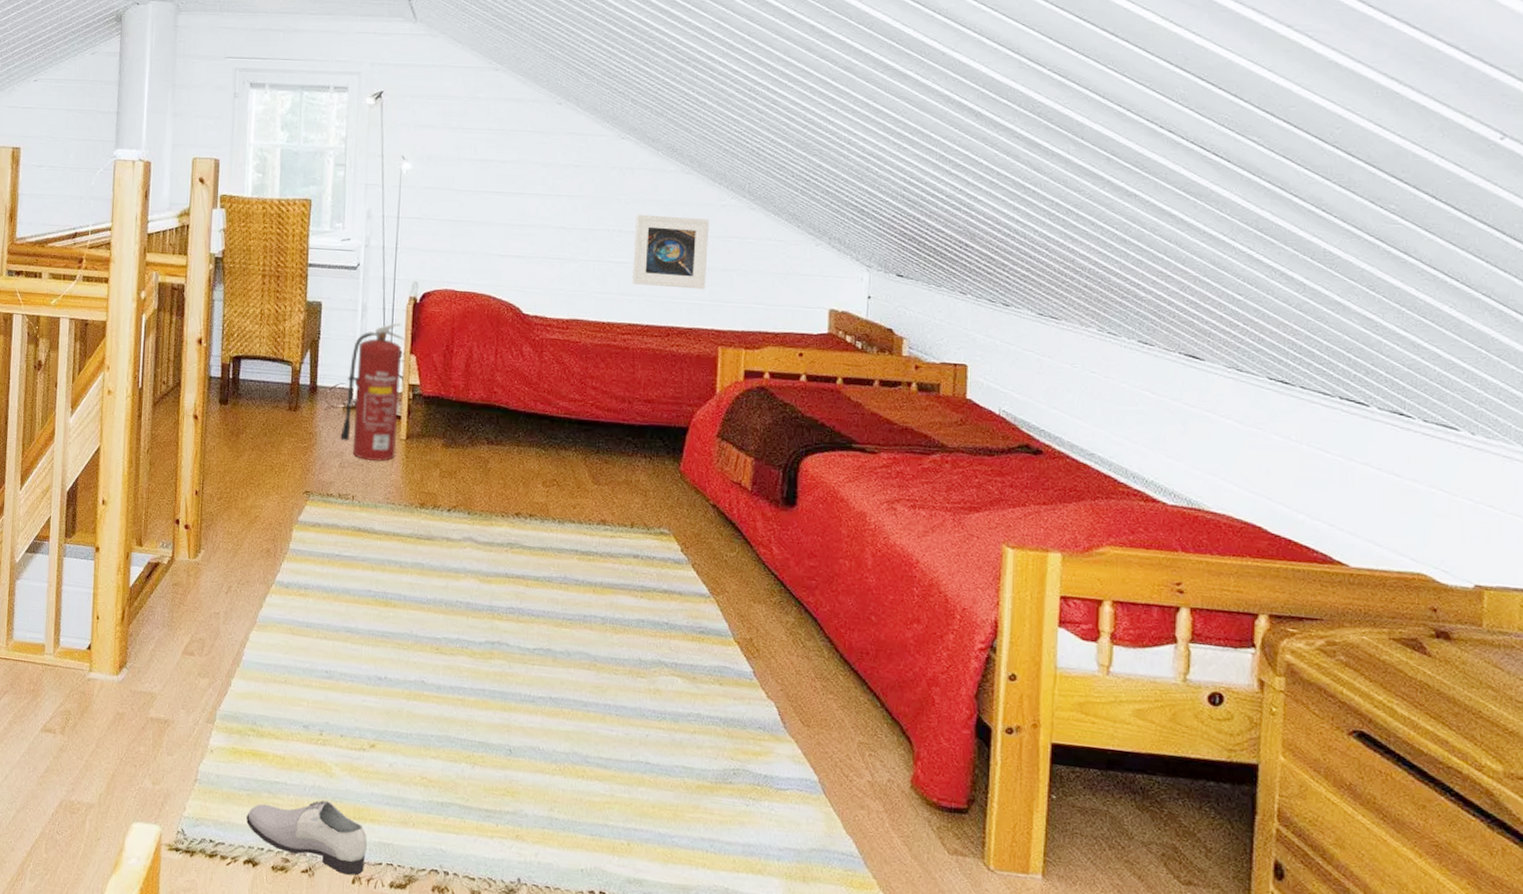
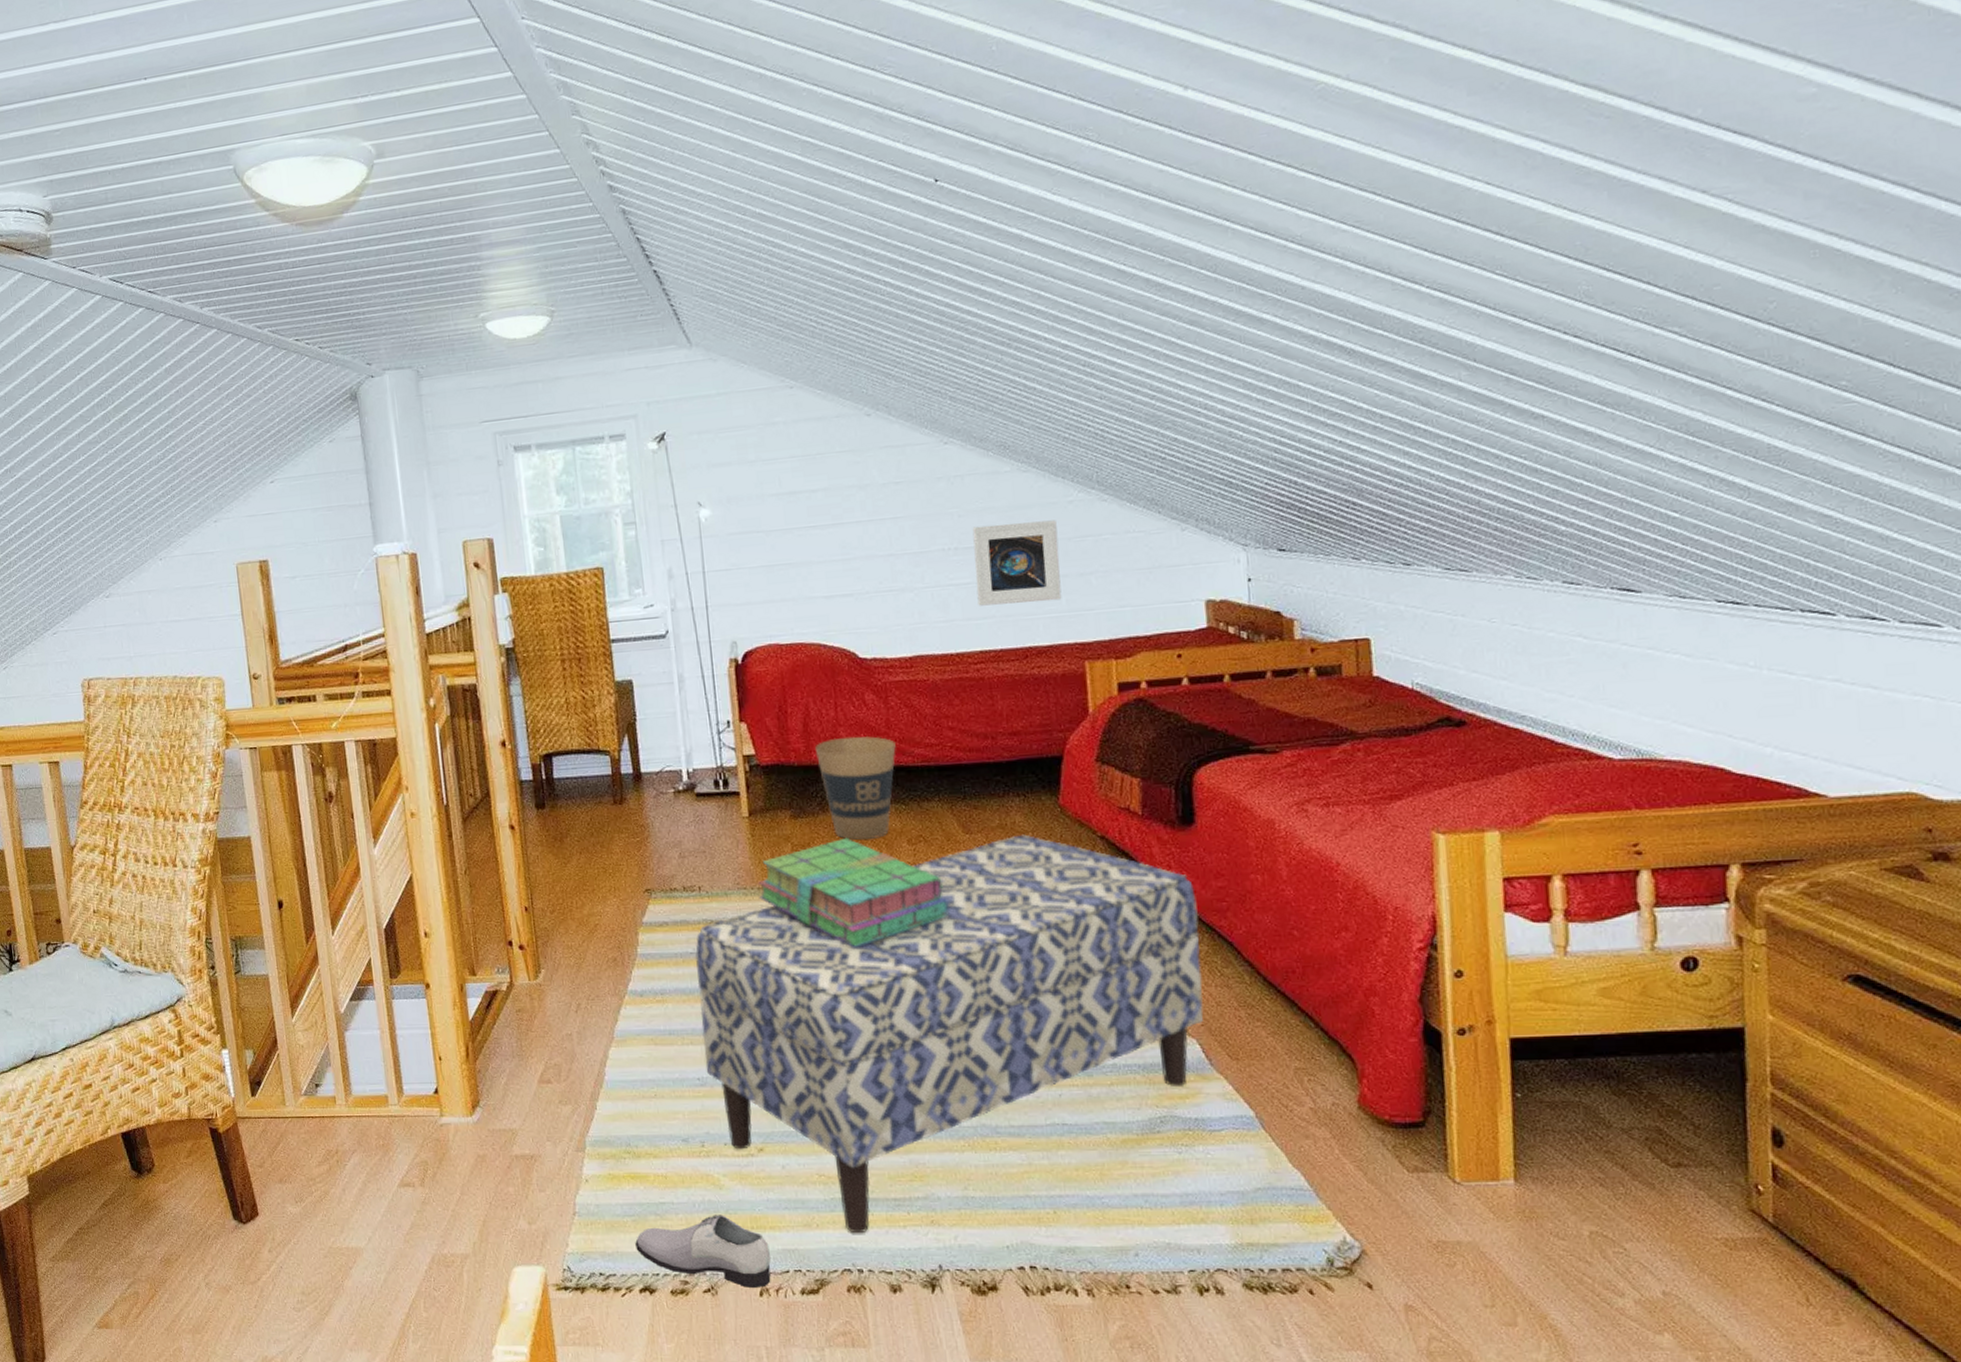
bench: none [334,492,790,838] -> present [695,834,1204,1234]
fire extinguisher: present [339,322,405,462] -> none [673,689,740,846]
stack of books: none [405,472,572,573] -> present [758,839,950,948]
trash can: none [472,381,544,477] -> present [814,736,896,840]

